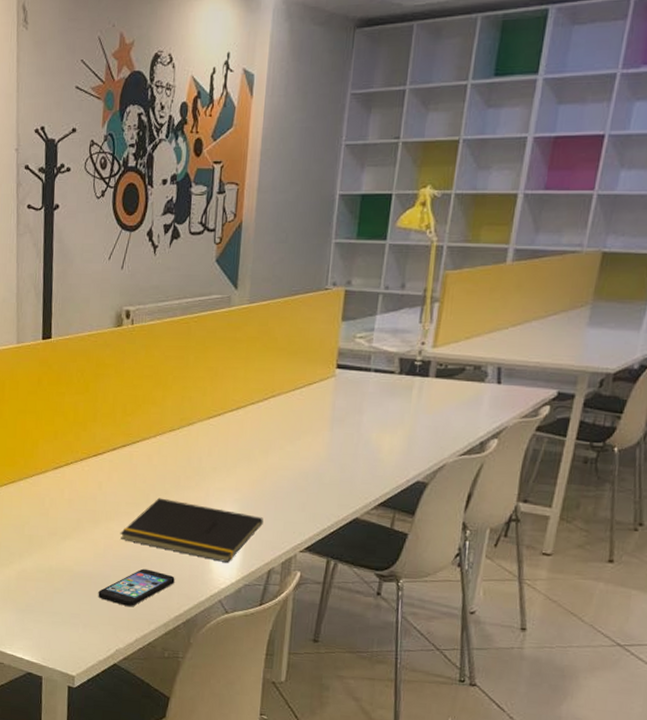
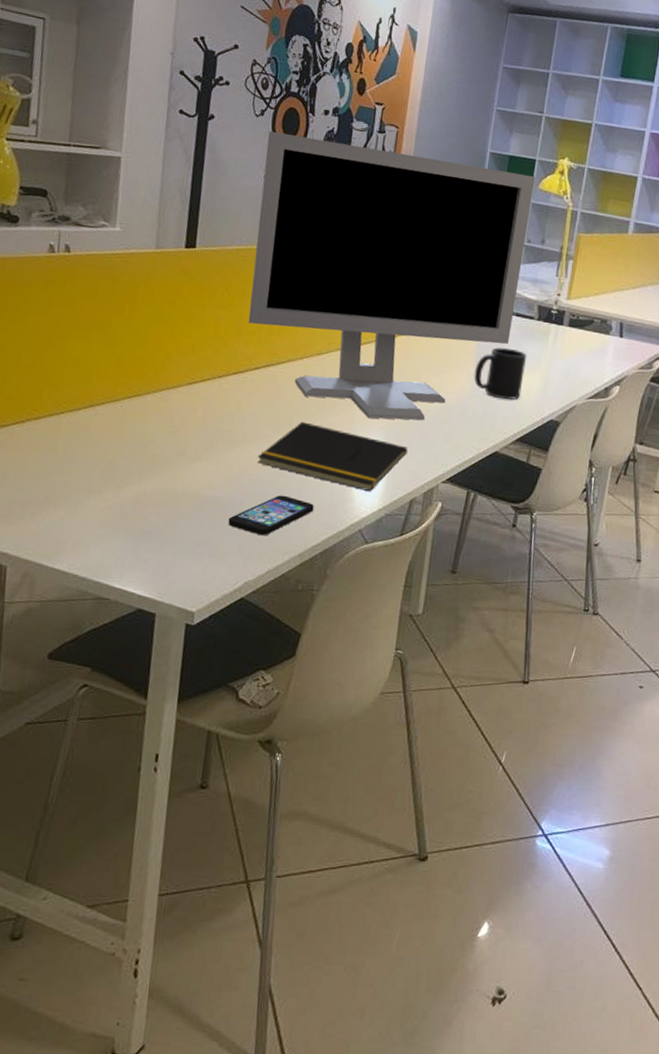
monitor: none [103,210,393,491] -> present [248,130,536,421]
mug: none [330,407,387,463] -> present [474,347,526,400]

